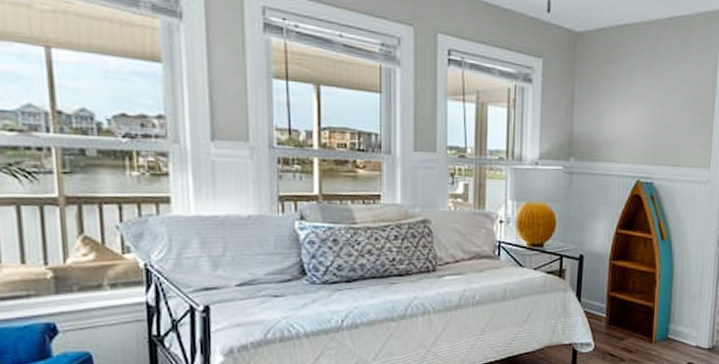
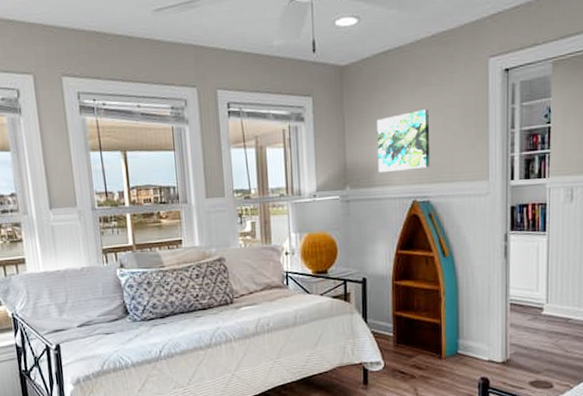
wall art: none [604,90,660,149] -> present [376,109,430,173]

